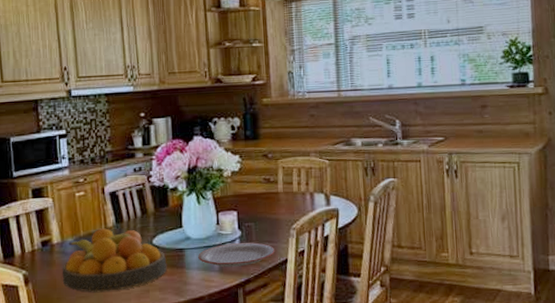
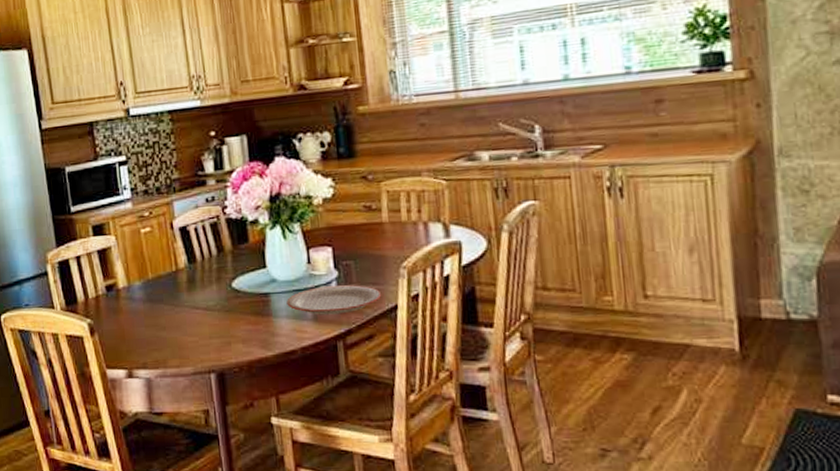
fruit bowl: present [62,228,167,292] -> none [130,269,251,344]

